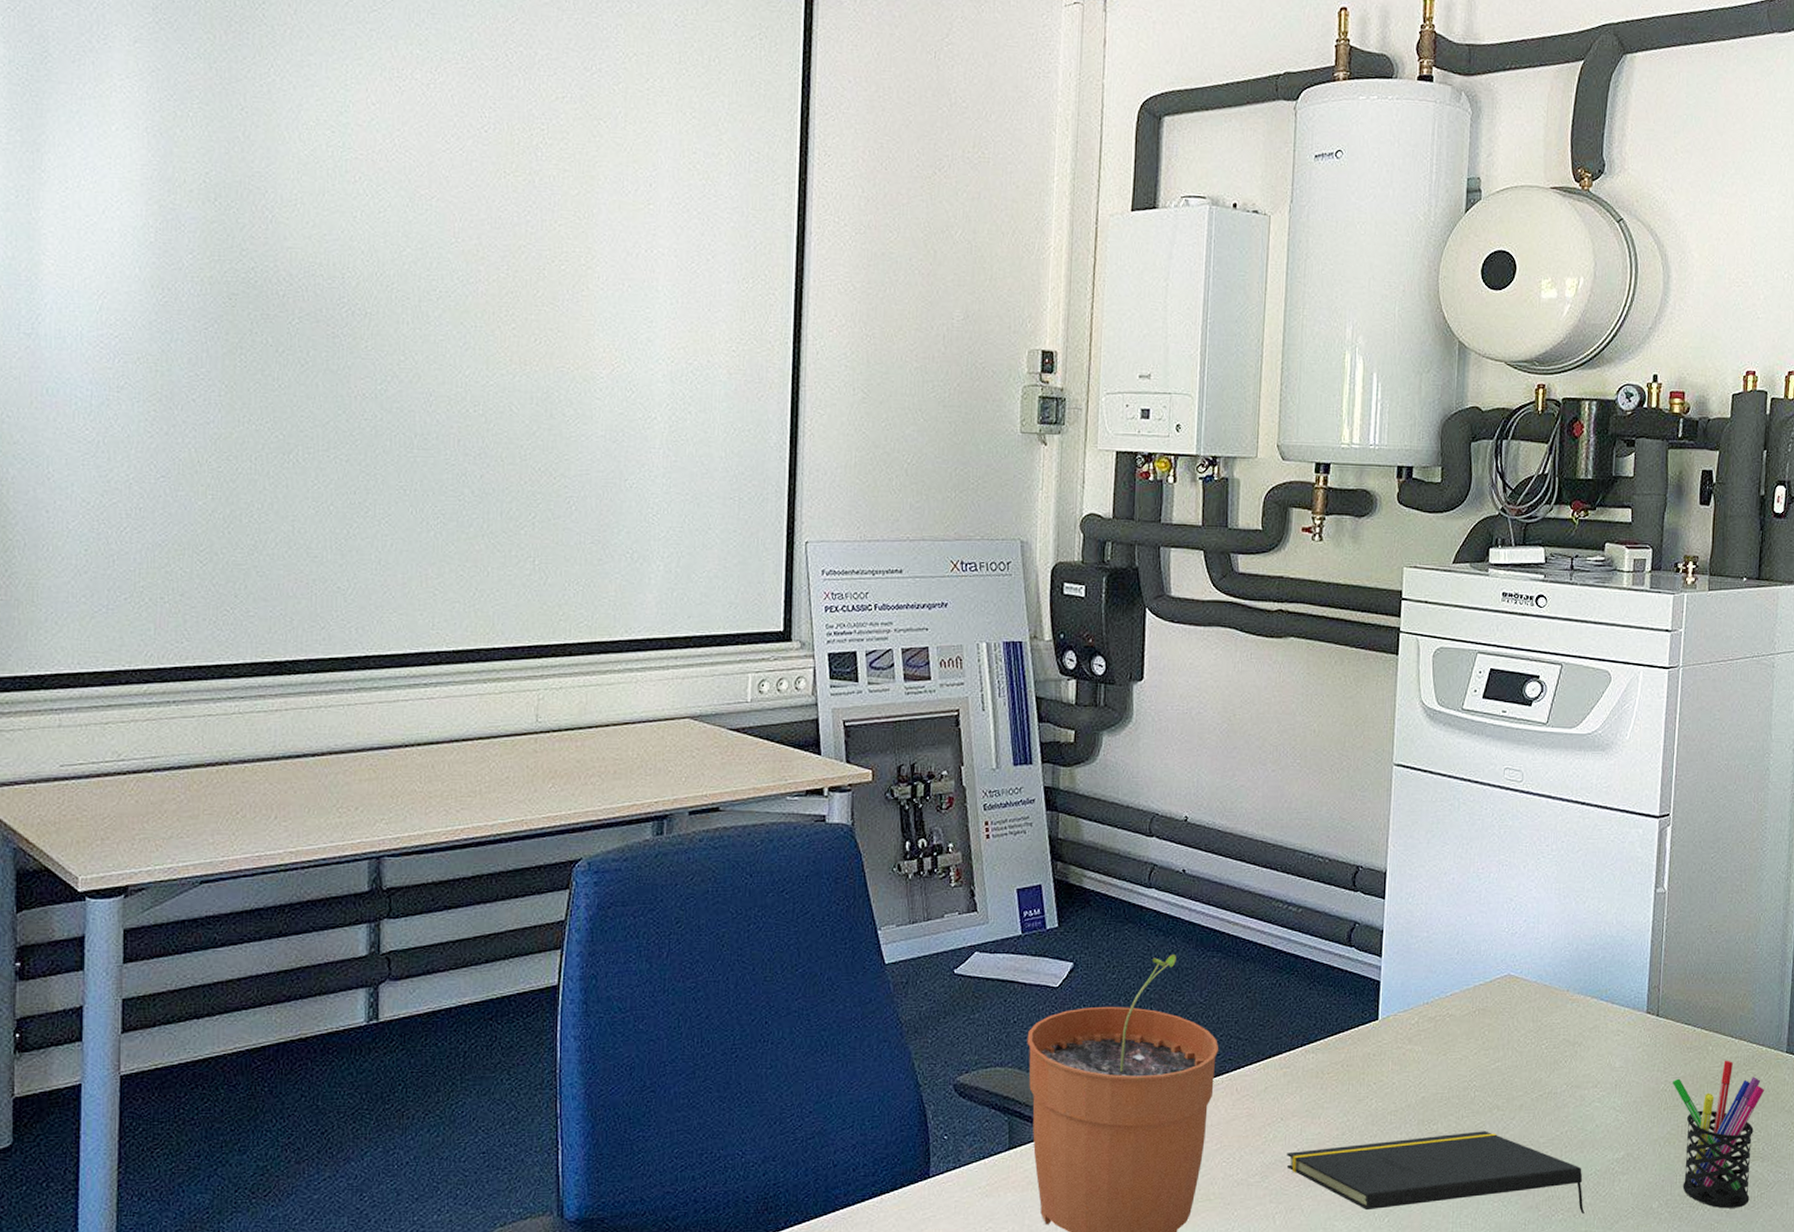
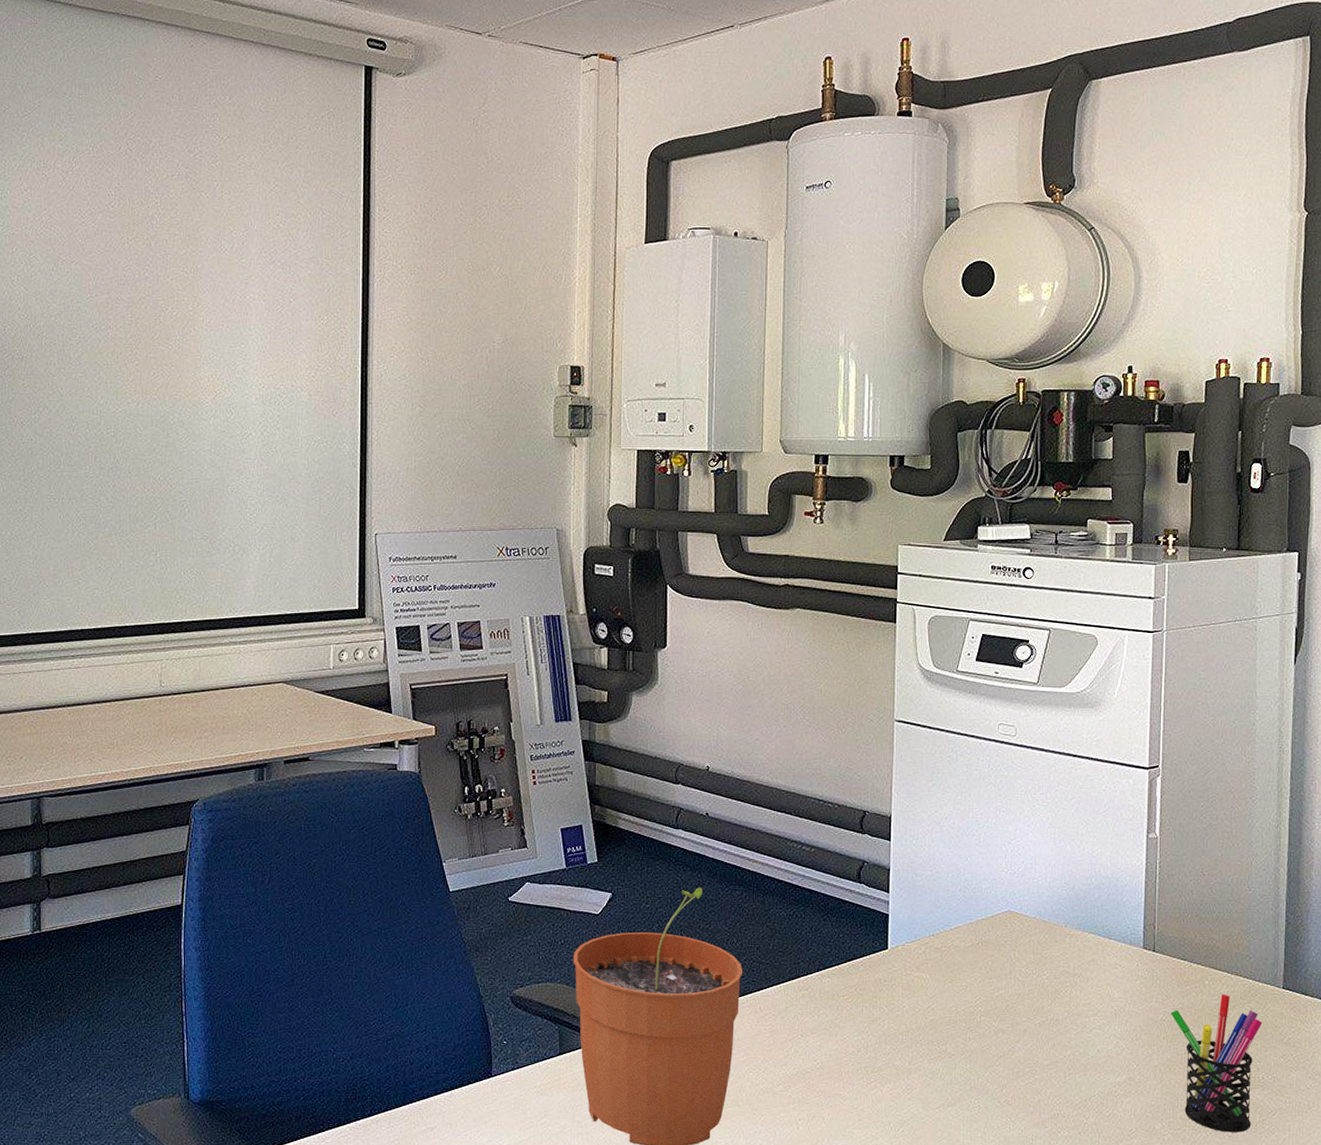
notepad: present [1287,1131,1585,1215] -> none [807,1052,1090,1133]

